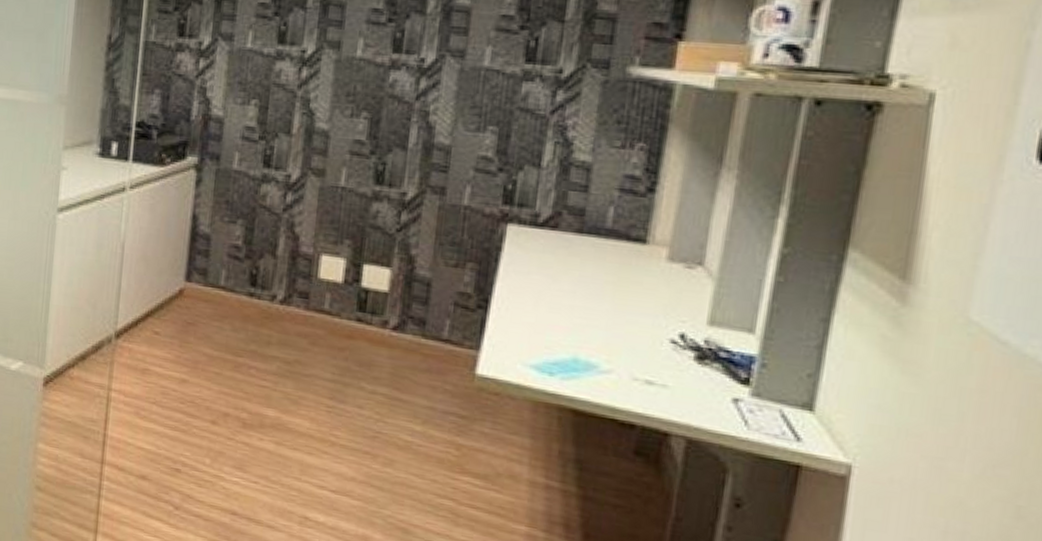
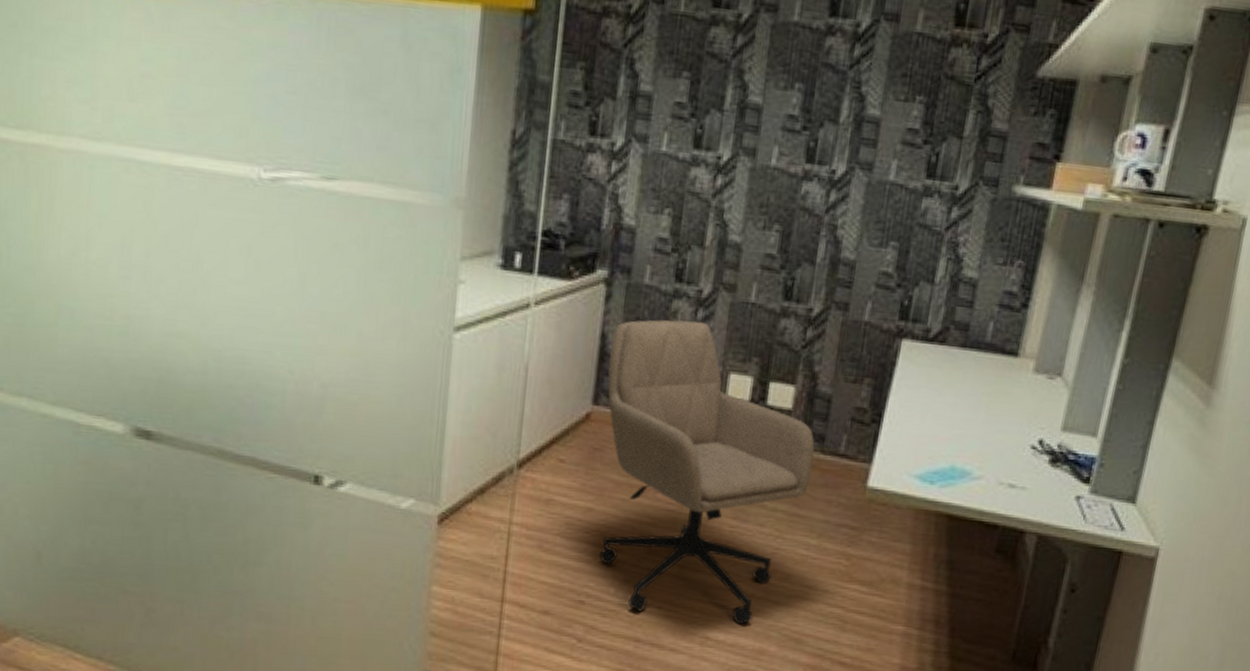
office chair: none [195,202,415,508] -> present [599,319,815,625]

